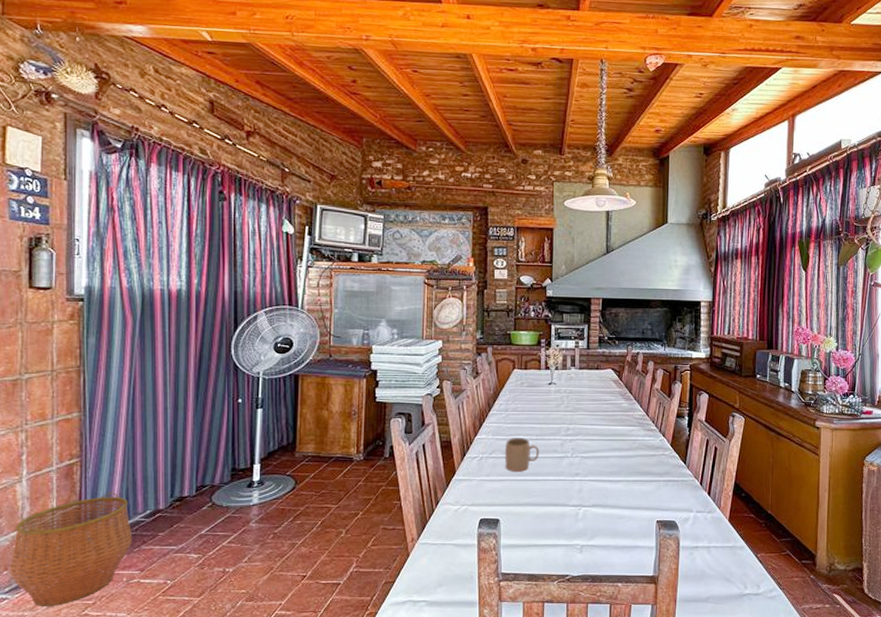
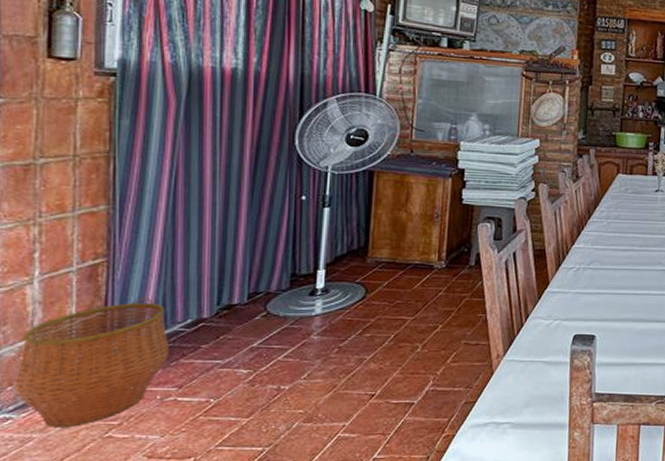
mug: present [504,438,540,472] -> none [603,248,643,285]

